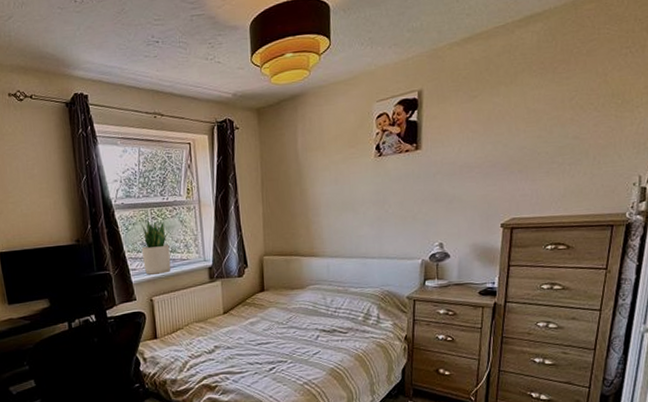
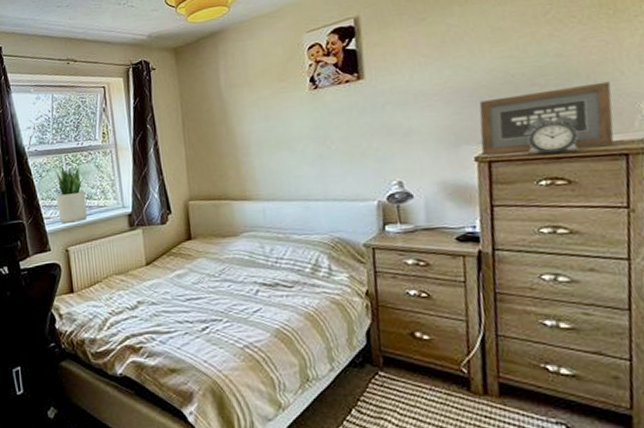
picture frame: none [507,163,610,223] -> present [479,81,614,156]
alarm clock: none [540,191,581,224] -> present [526,115,579,156]

